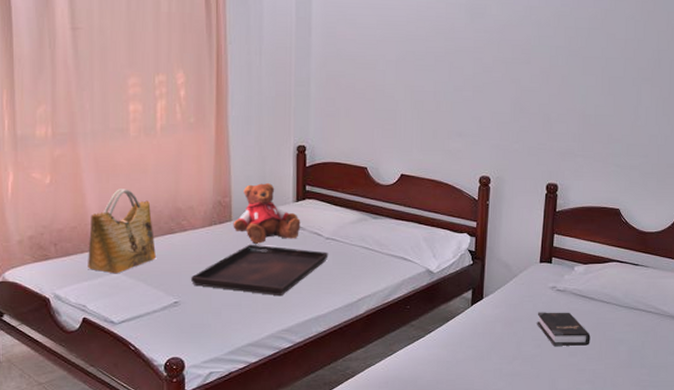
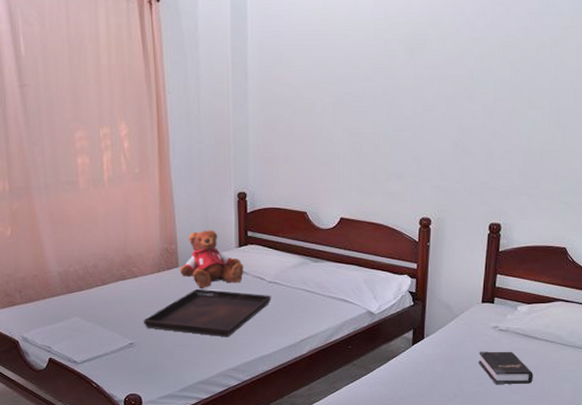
grocery bag: present [88,189,156,274] -> none [49,238,110,318]

